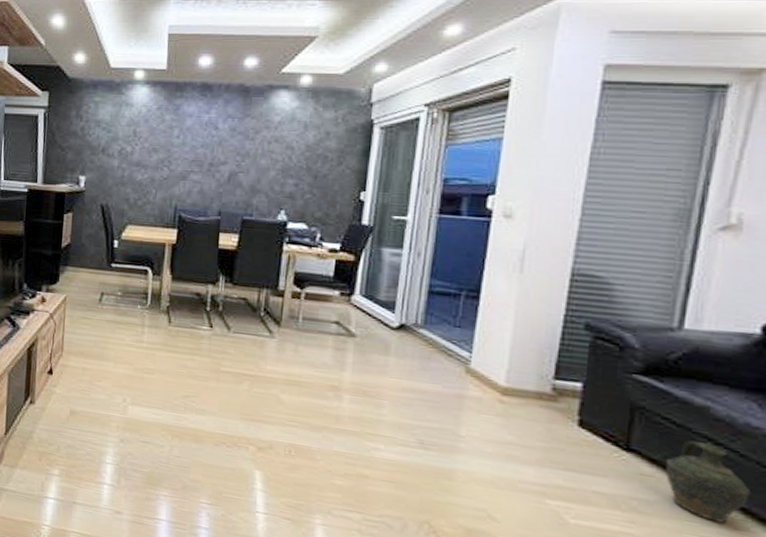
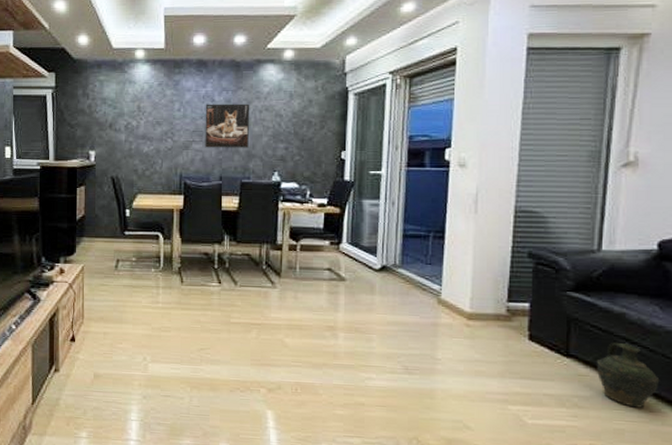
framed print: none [204,131,258,182] -> present [205,103,250,148]

